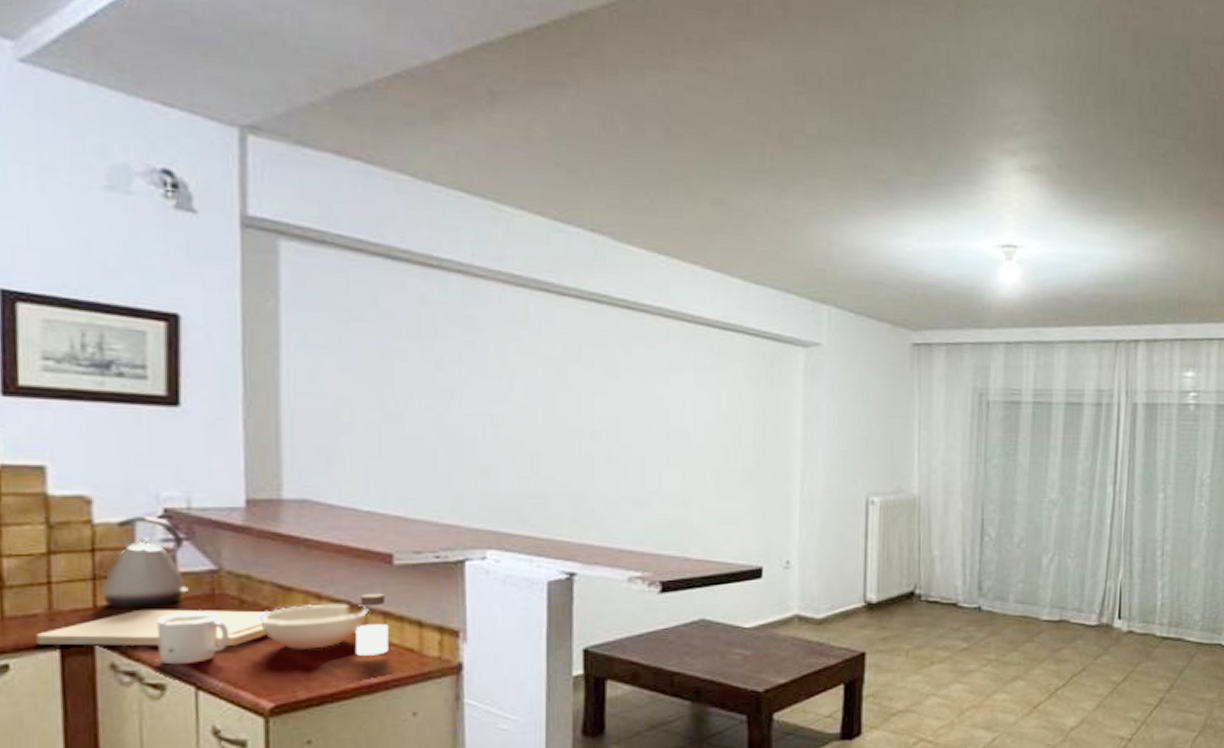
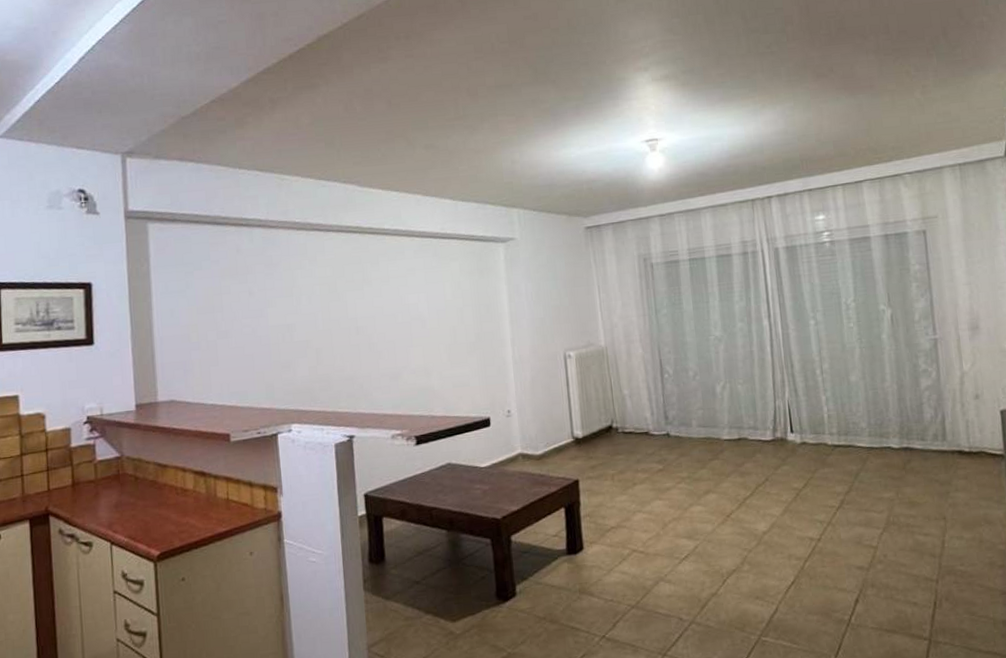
cutting board: present [36,609,270,647] -> none [15,482,154,520]
kettle: present [100,515,189,609] -> none [51,422,104,491]
mug: present [157,613,230,665] -> none [85,488,130,528]
bowl: present [258,603,369,649] -> none [147,473,217,510]
jar: present [355,593,389,656] -> none [209,463,231,512]

